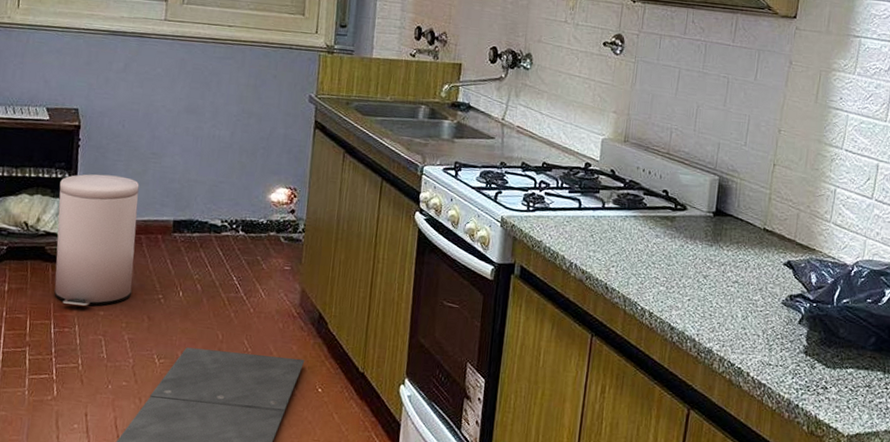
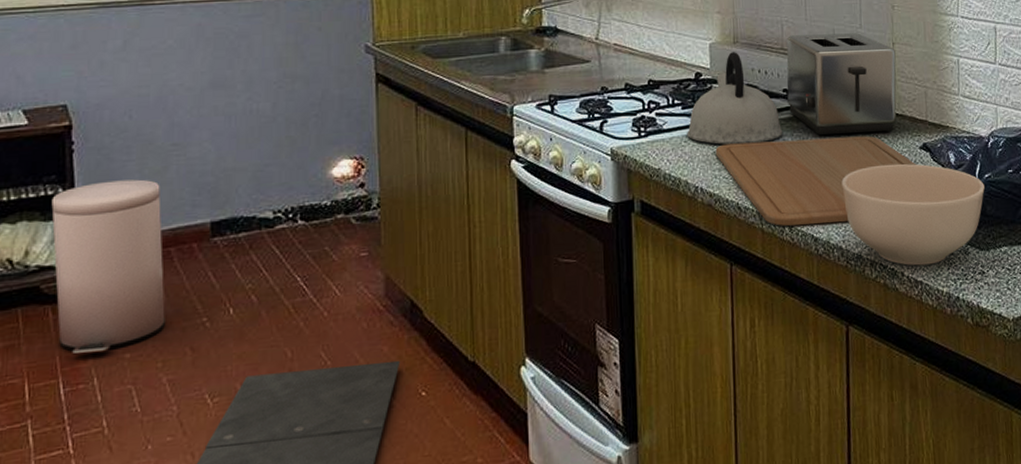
kettle: none [570,149,657,234] -> present [687,52,783,145]
chopping board: none [592,229,778,319] -> present [715,136,916,227]
toaster: none [665,143,775,245] -> present [786,33,897,136]
bowl: none [703,272,841,372] -> present [841,163,985,266]

